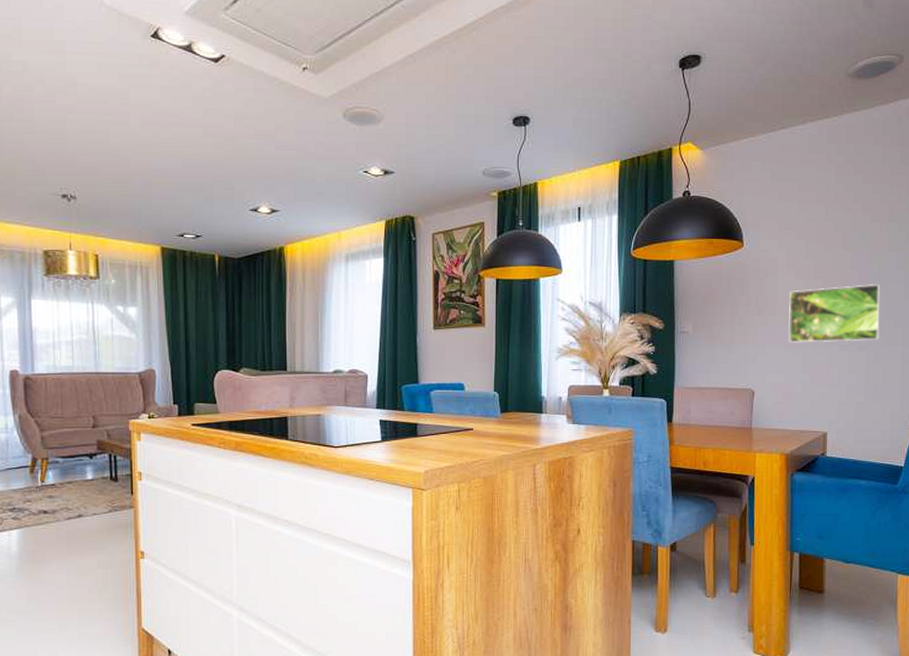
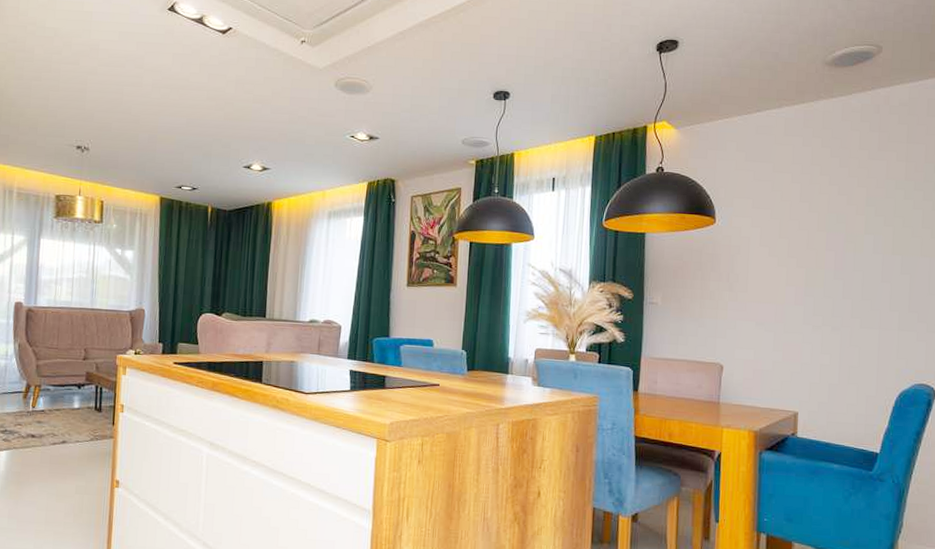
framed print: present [788,283,880,344] -> none [759,265,856,323]

